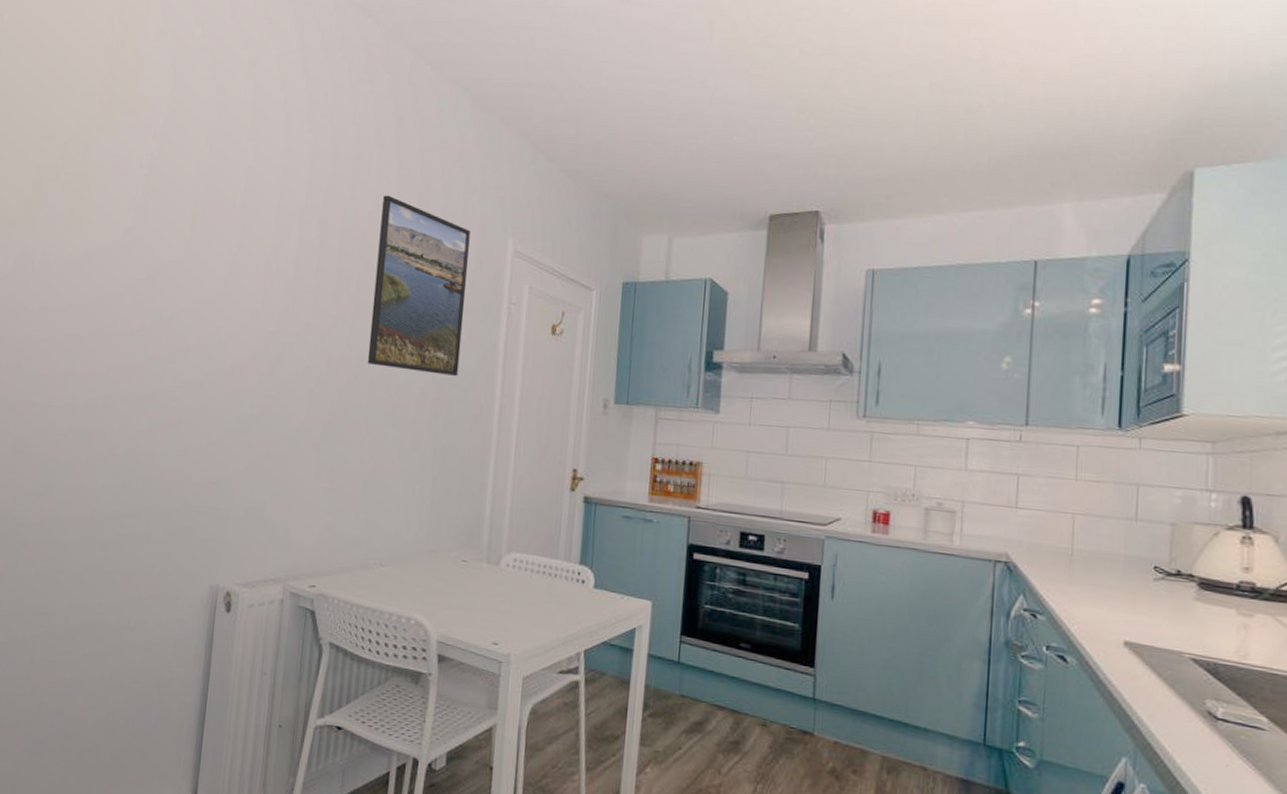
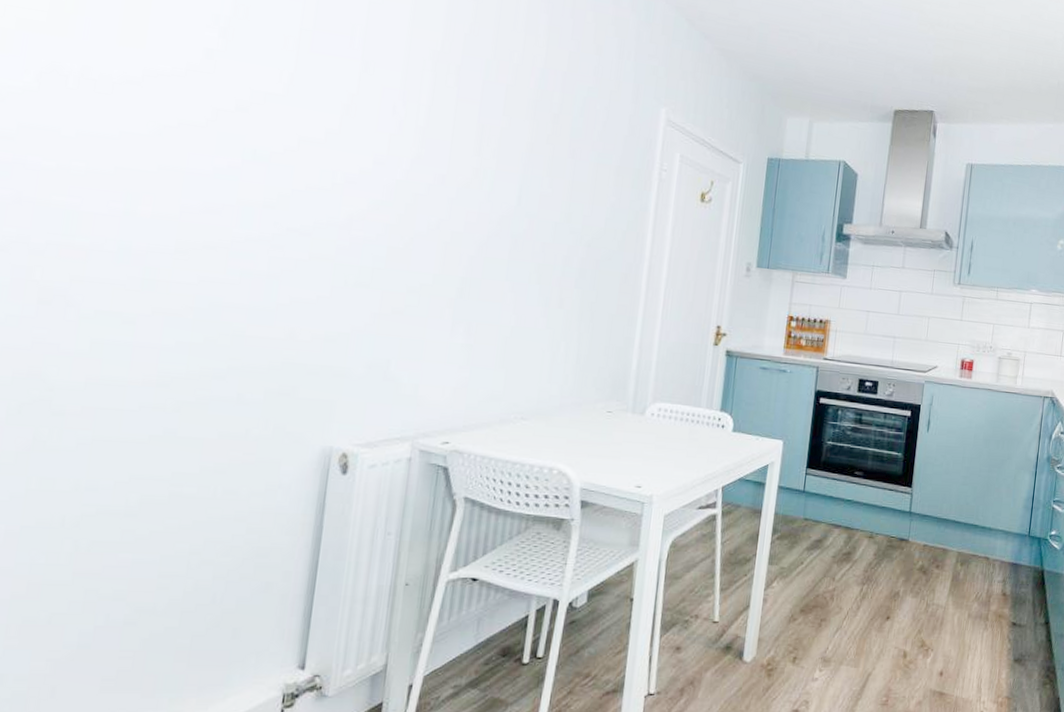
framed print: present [367,195,470,376] -> none [510,50,623,236]

